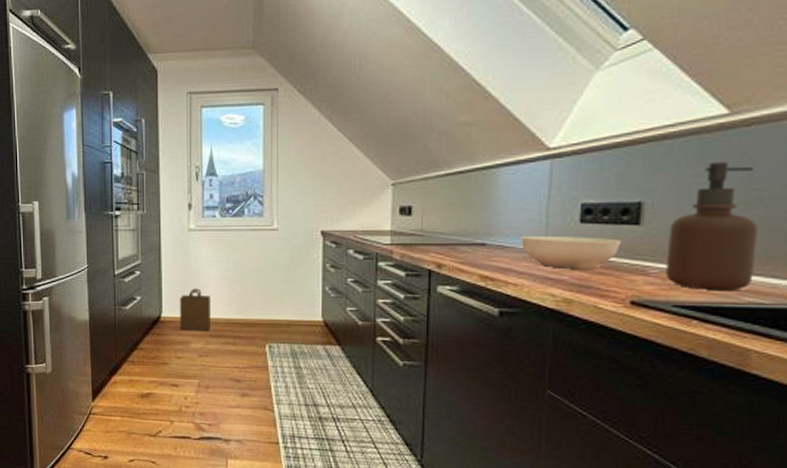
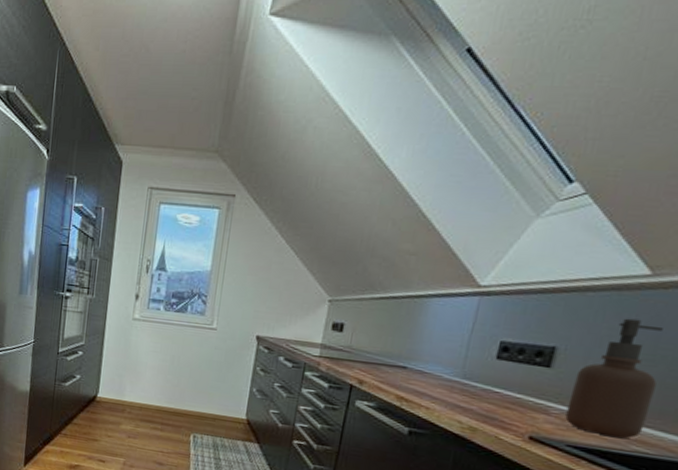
shopping bag: present [180,288,210,331] -> none [113,374,145,416]
bowl: present [521,235,621,269] -> none [439,364,531,403]

